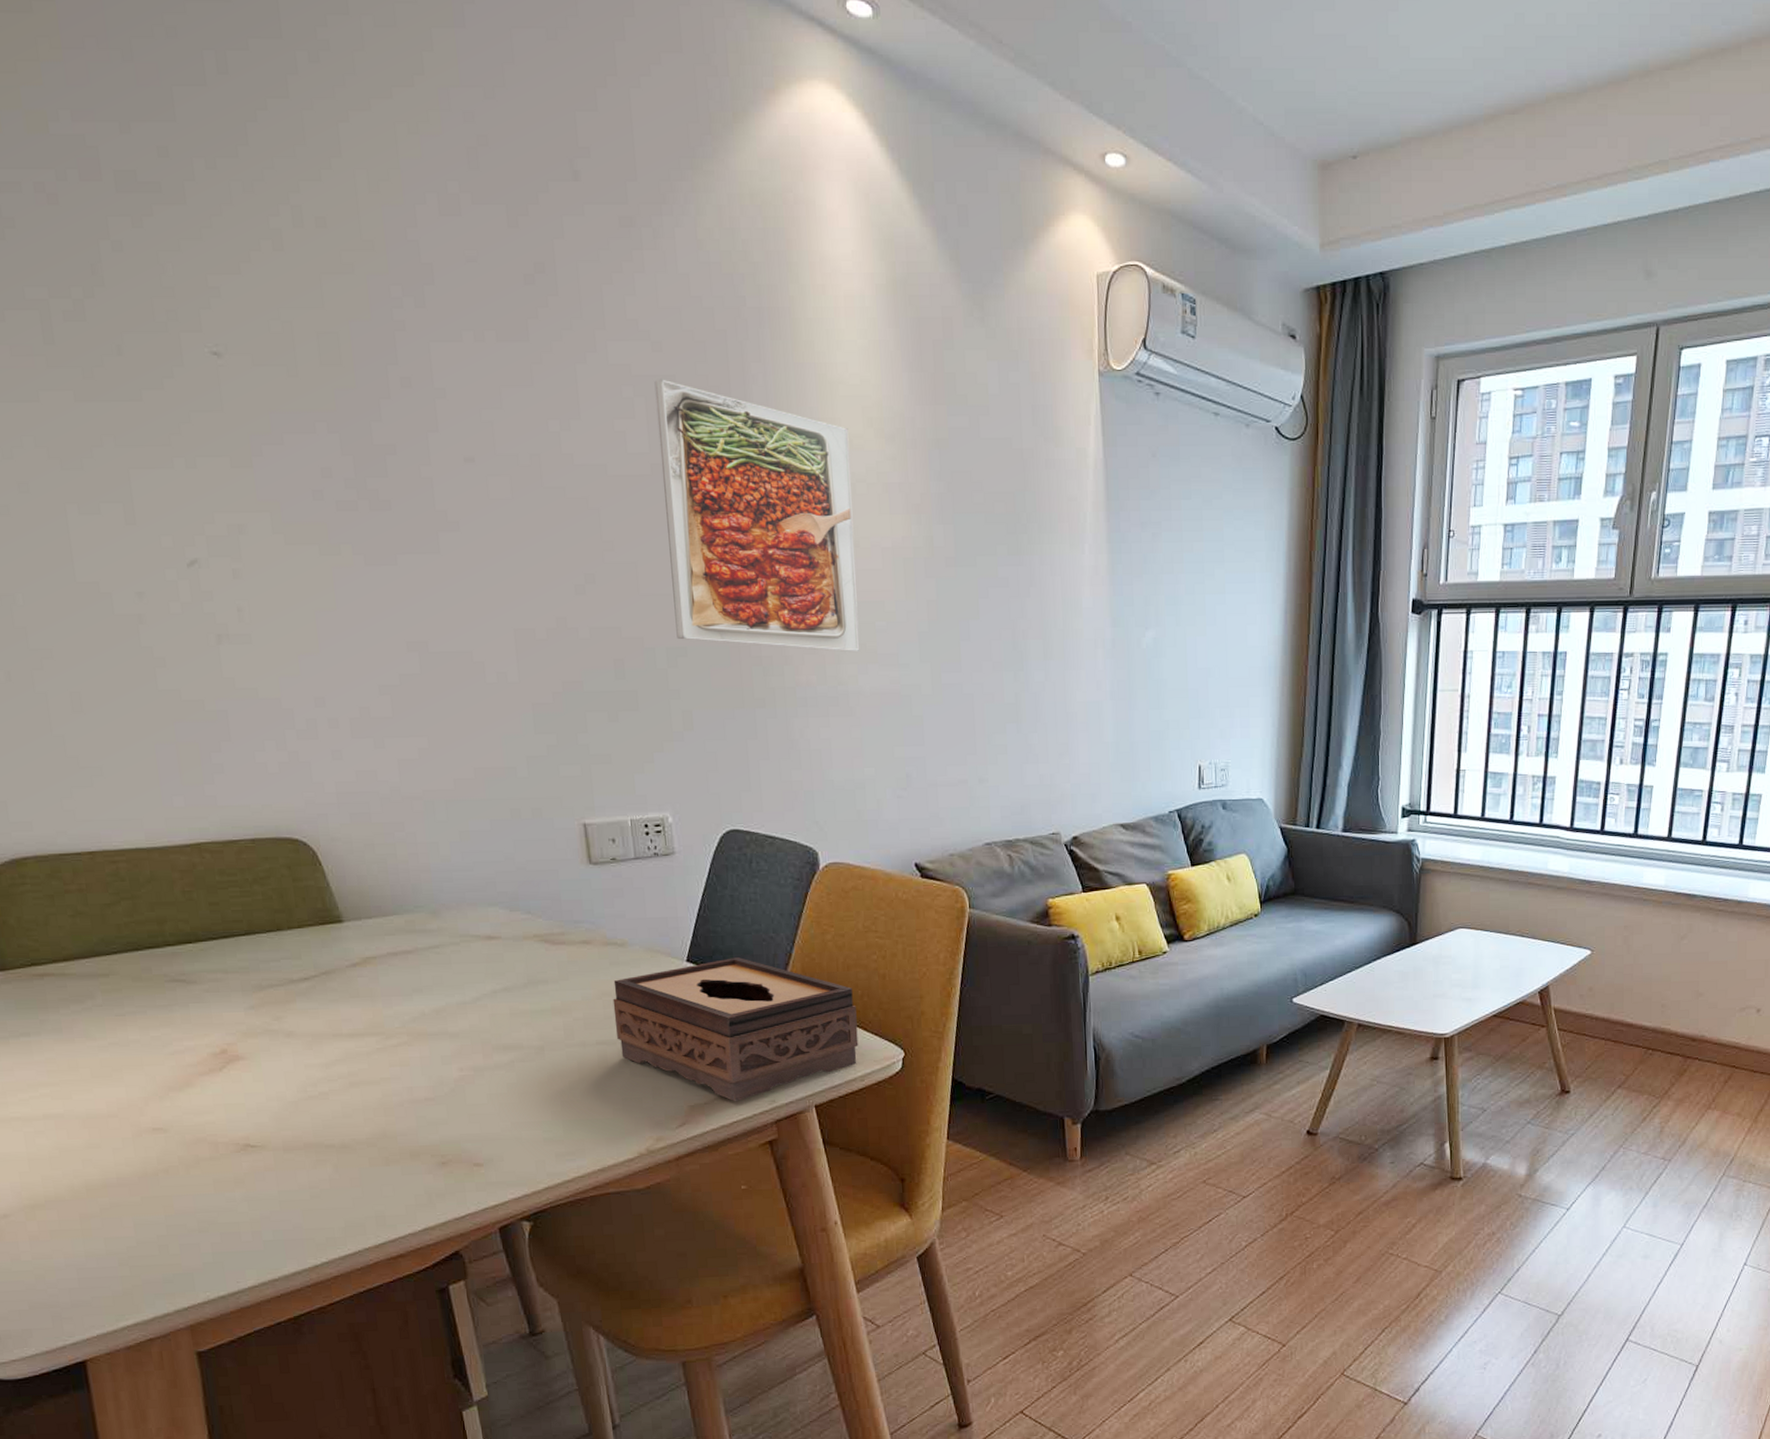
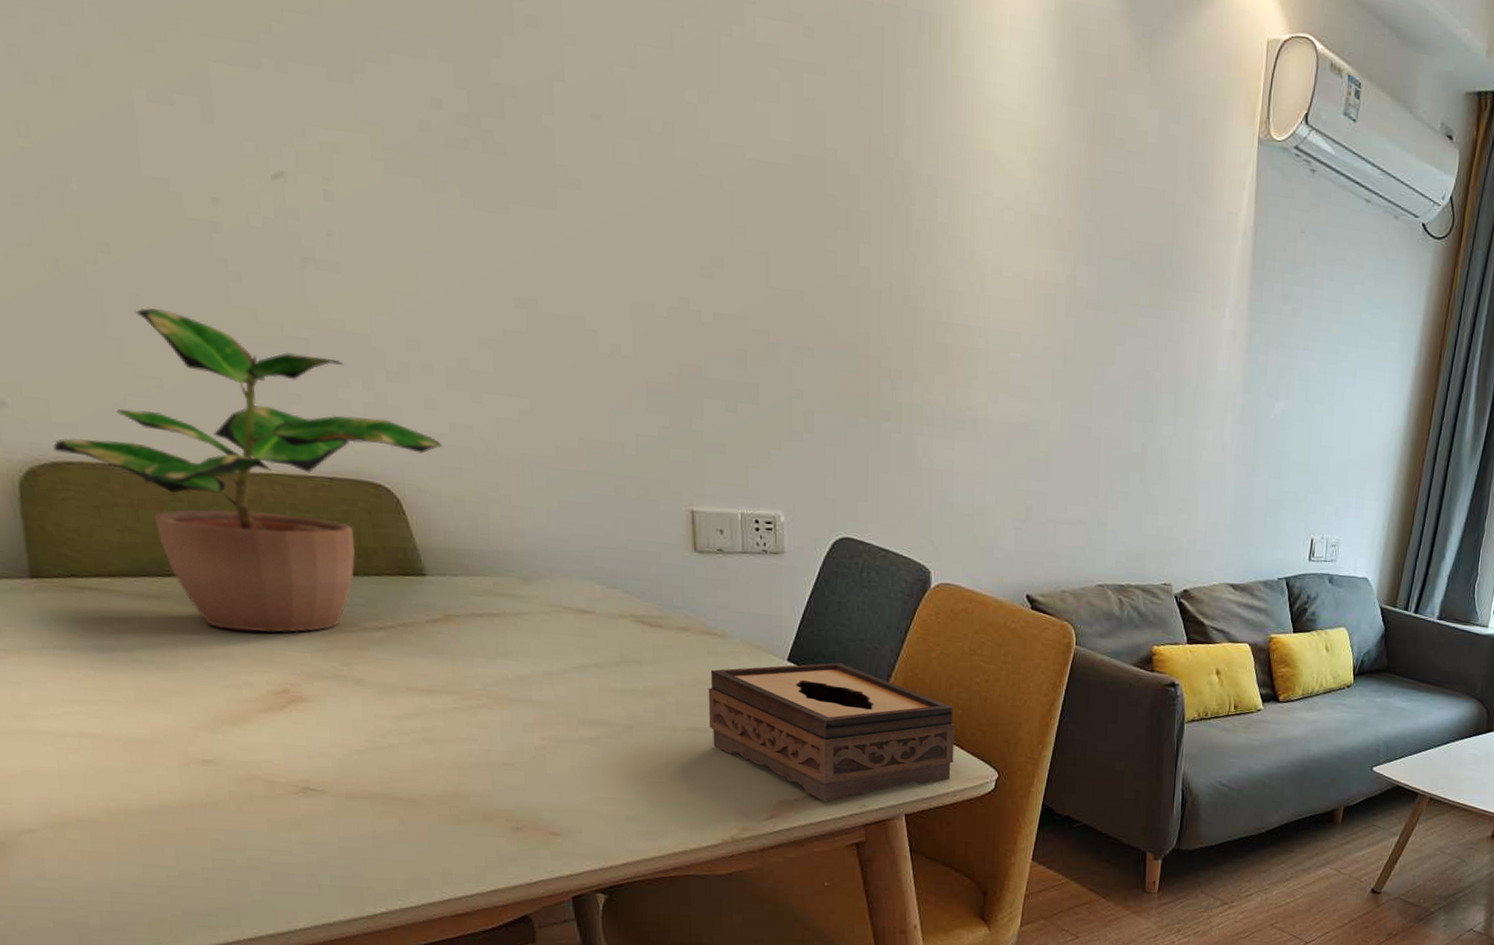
potted plant: none [12,702,351,998] -> present [53,308,443,632]
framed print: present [654,379,860,652] -> none [803,67,1001,379]

